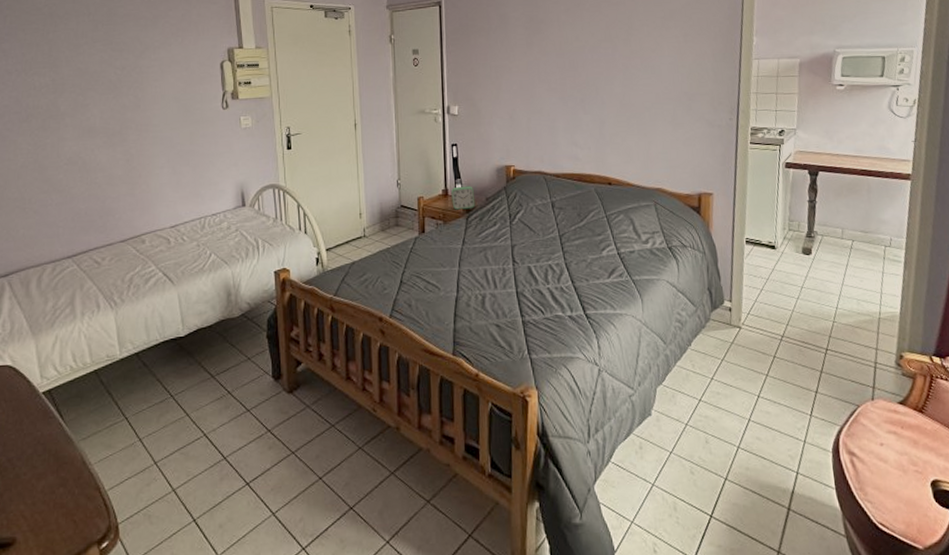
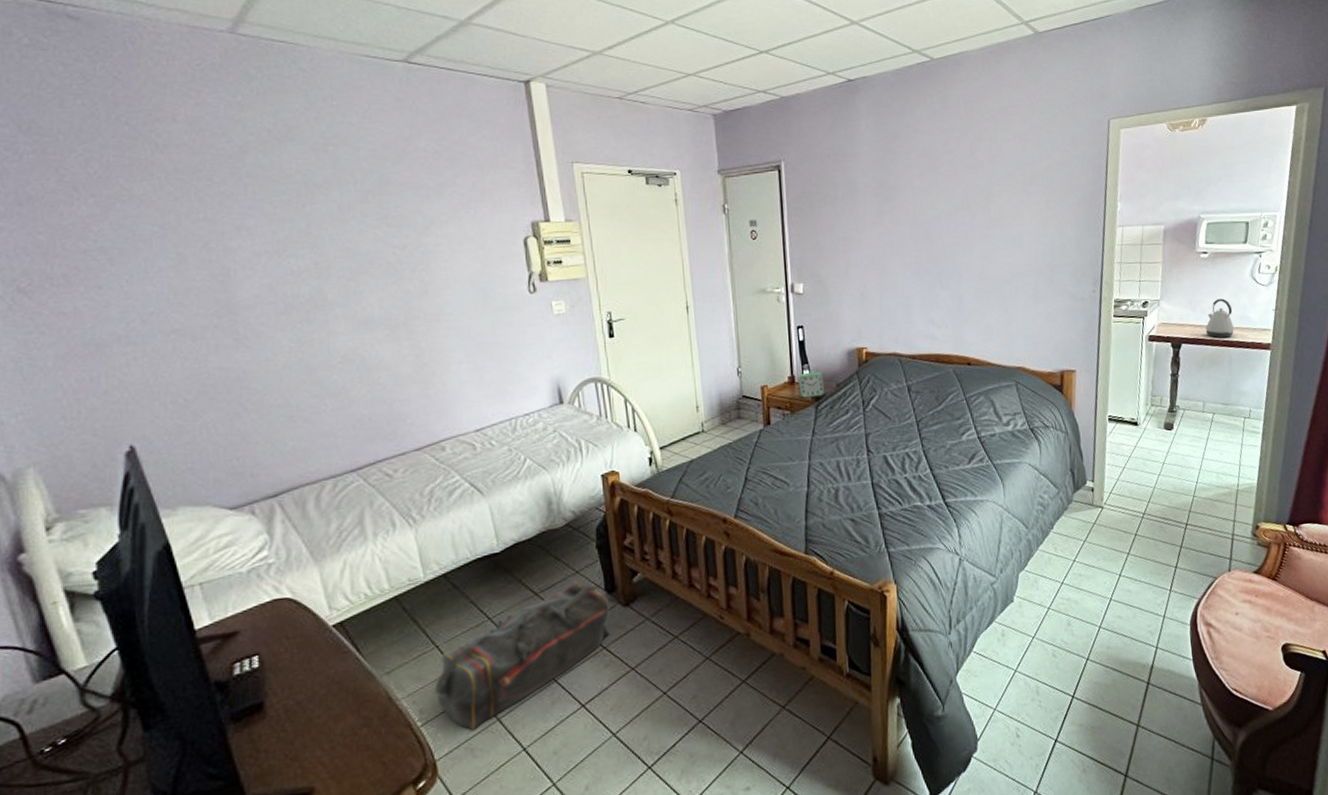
duffel bag: none [121,366,276,499] -> present [434,580,610,731]
kettle: none [842,129,873,167] -> present [1205,298,1235,338]

